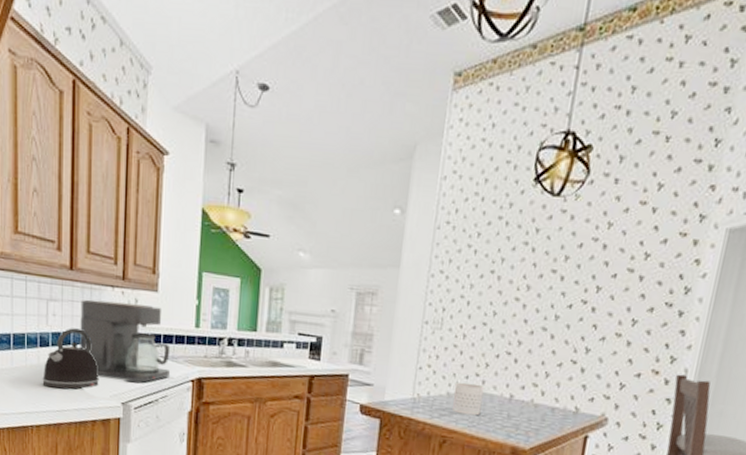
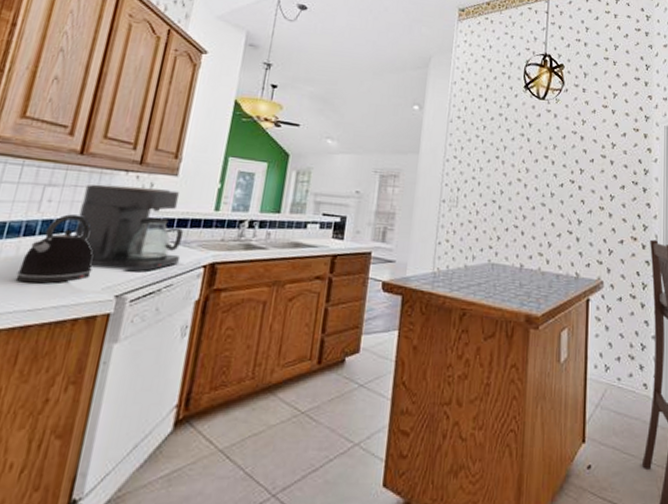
mug: present [452,382,485,416] -> none [469,254,498,287]

